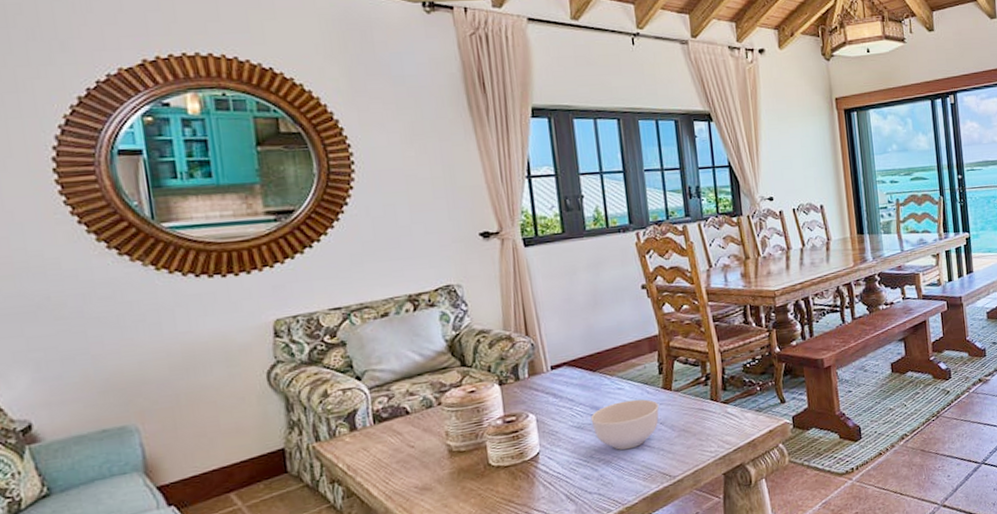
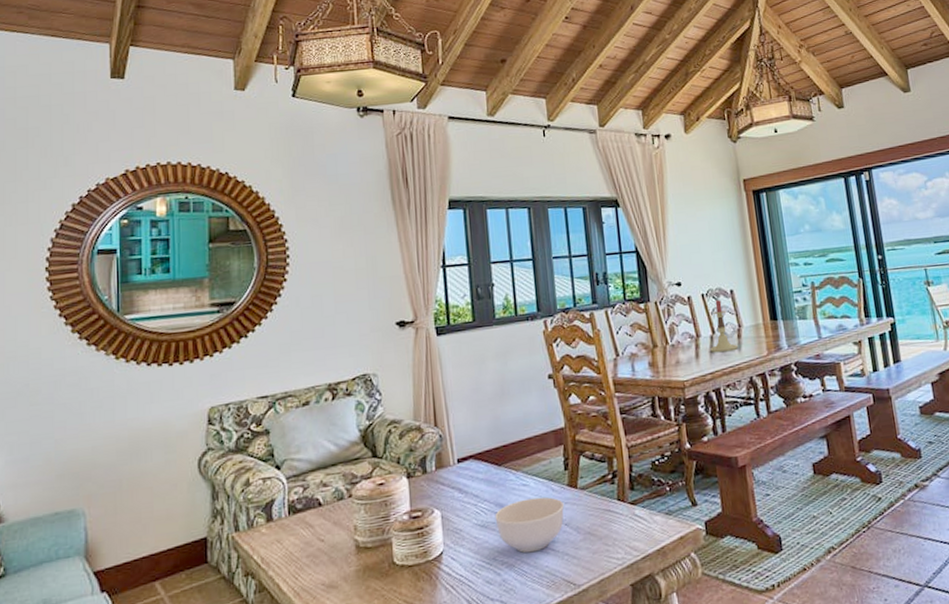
candlestick: none [800,214,826,265] -> present [710,299,738,353]

